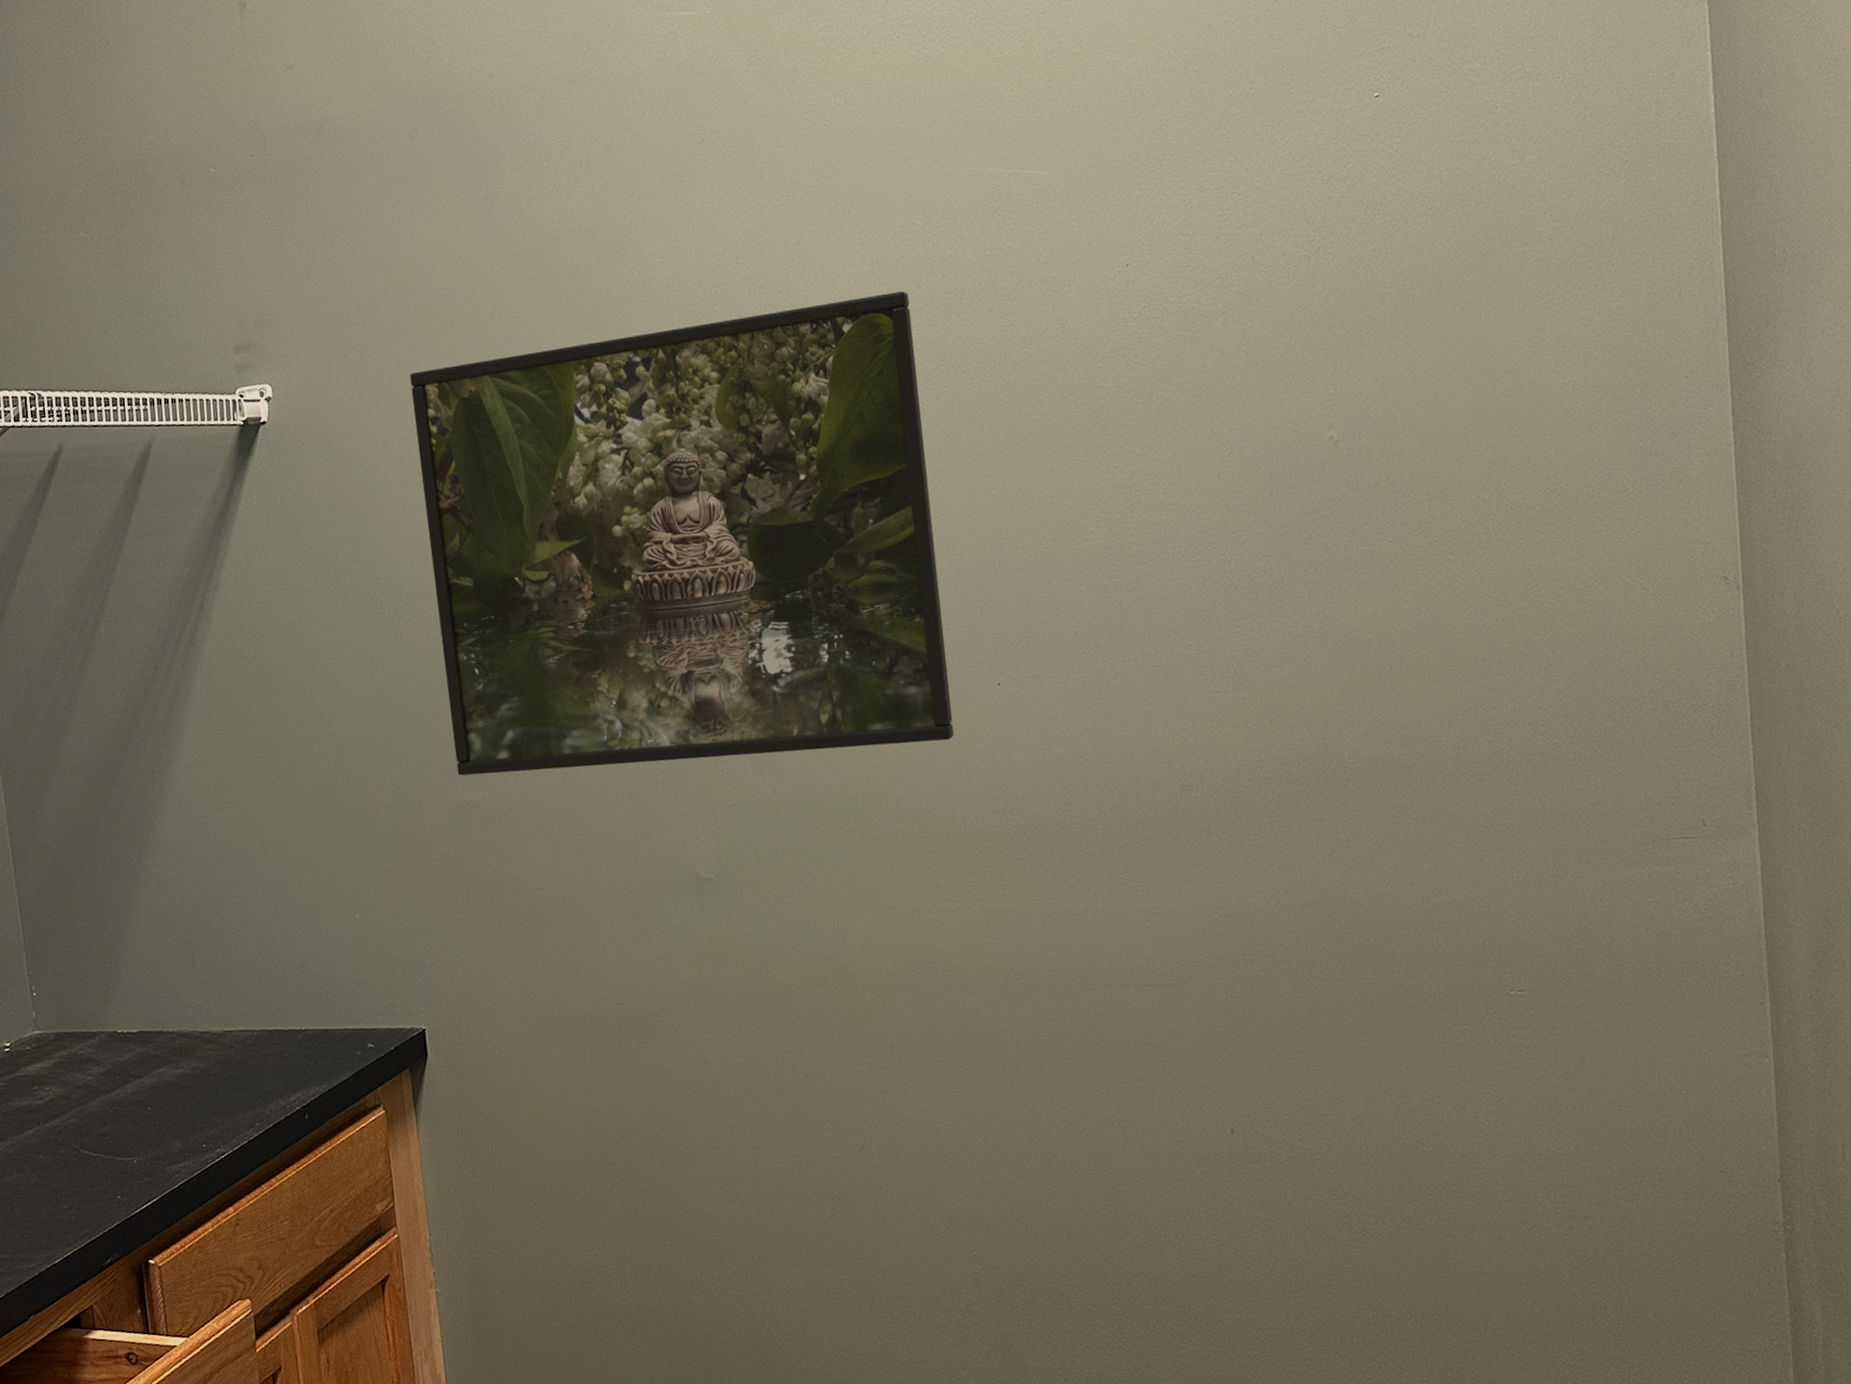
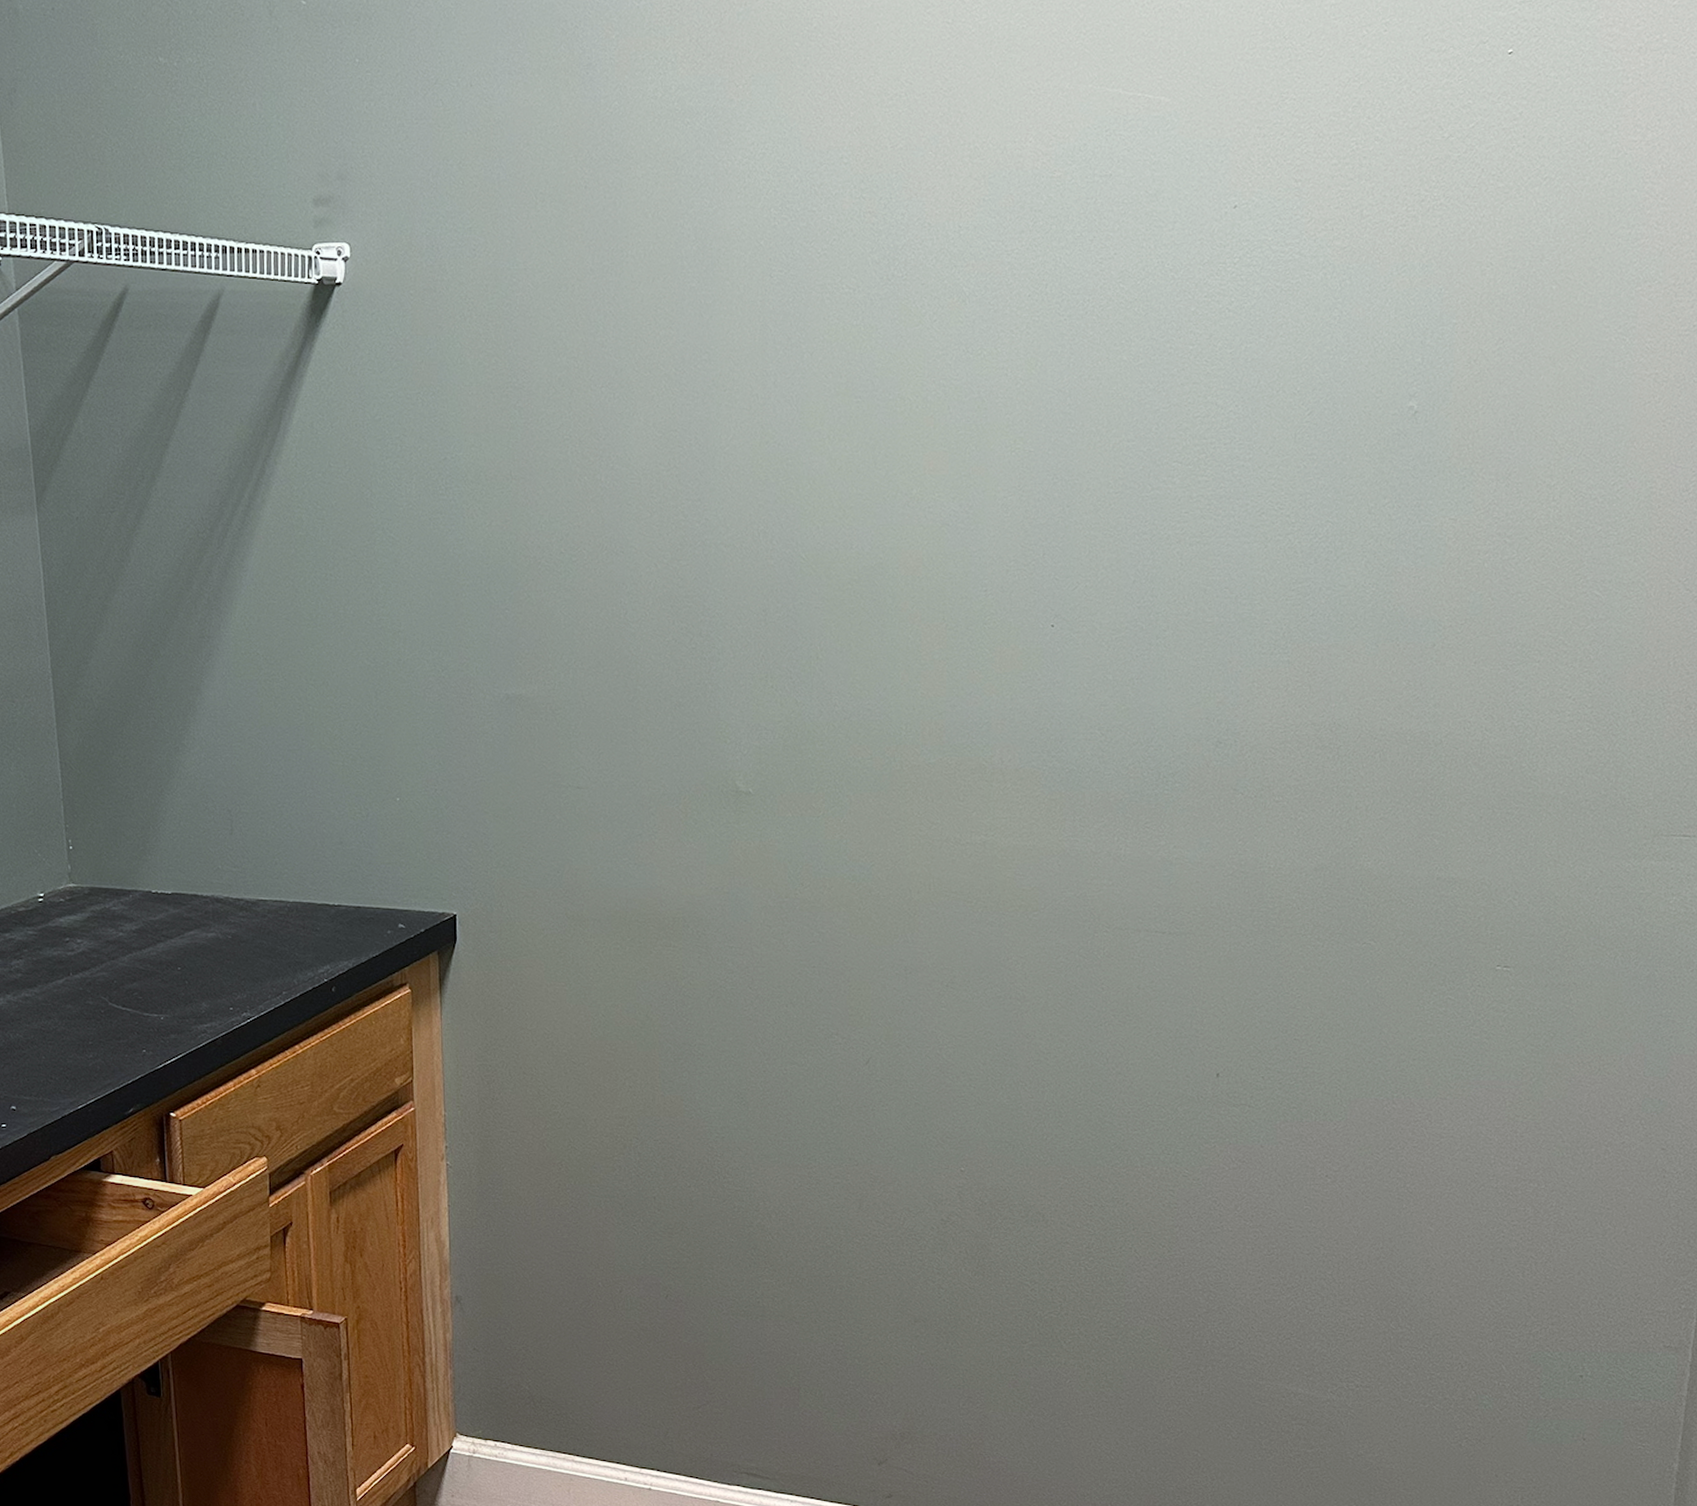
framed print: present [410,291,954,776] -> none [494,211,1011,677]

